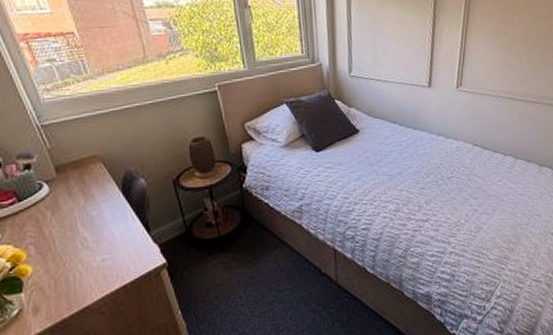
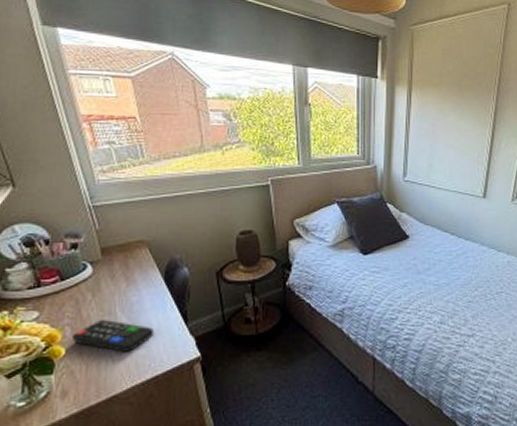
remote control: none [36,235,119,266] -> present [71,320,155,352]

